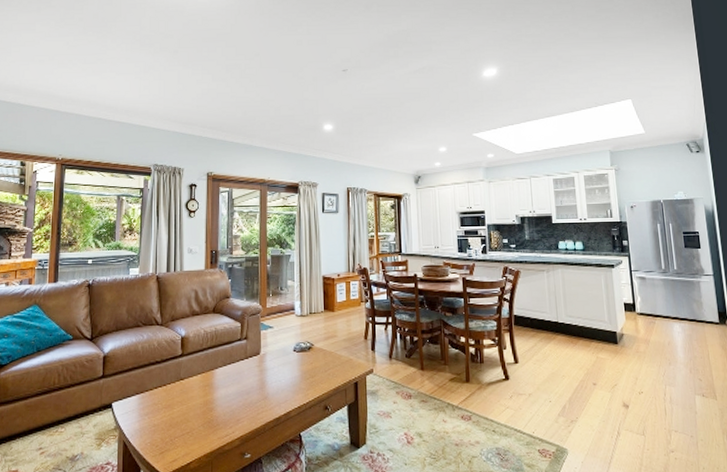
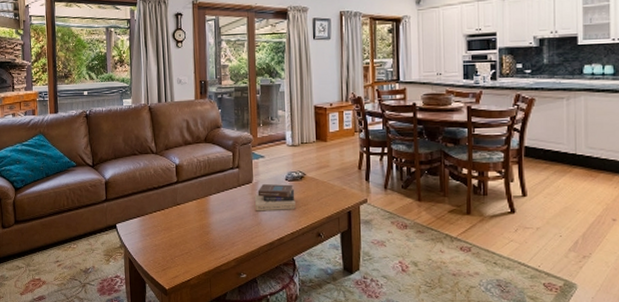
books: none [263,355,303,385] -> present [255,184,296,211]

